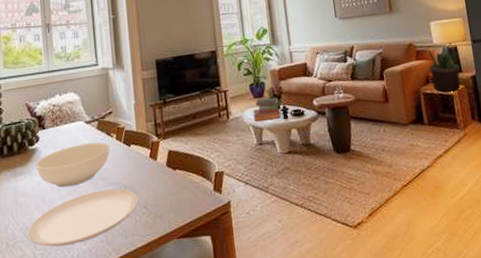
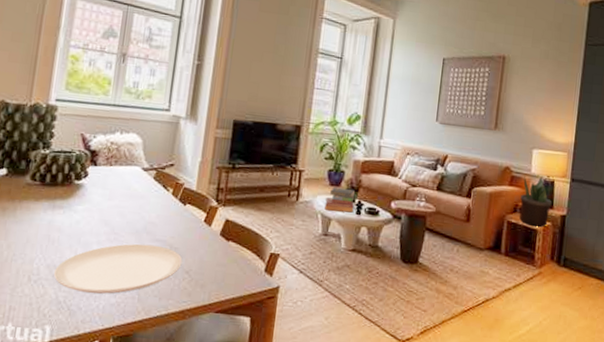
bowl: present [35,142,110,187] -> none [77,190,164,233]

